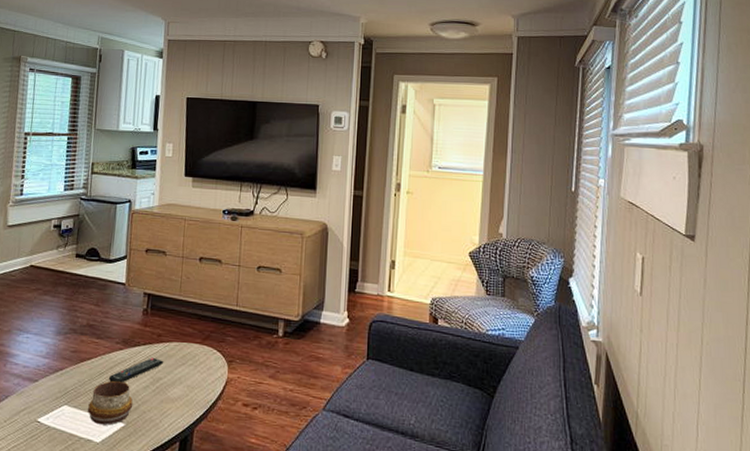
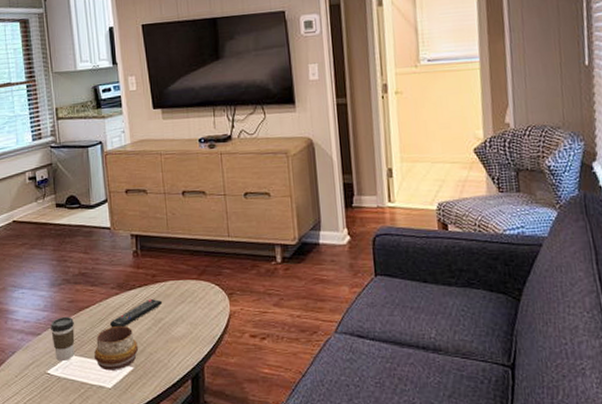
coffee cup: none [48,365,74,410] -> present [50,316,75,361]

